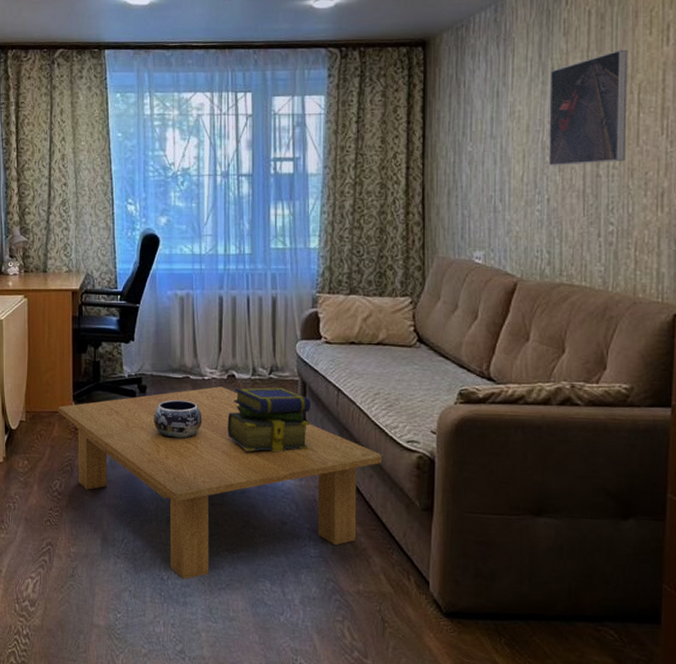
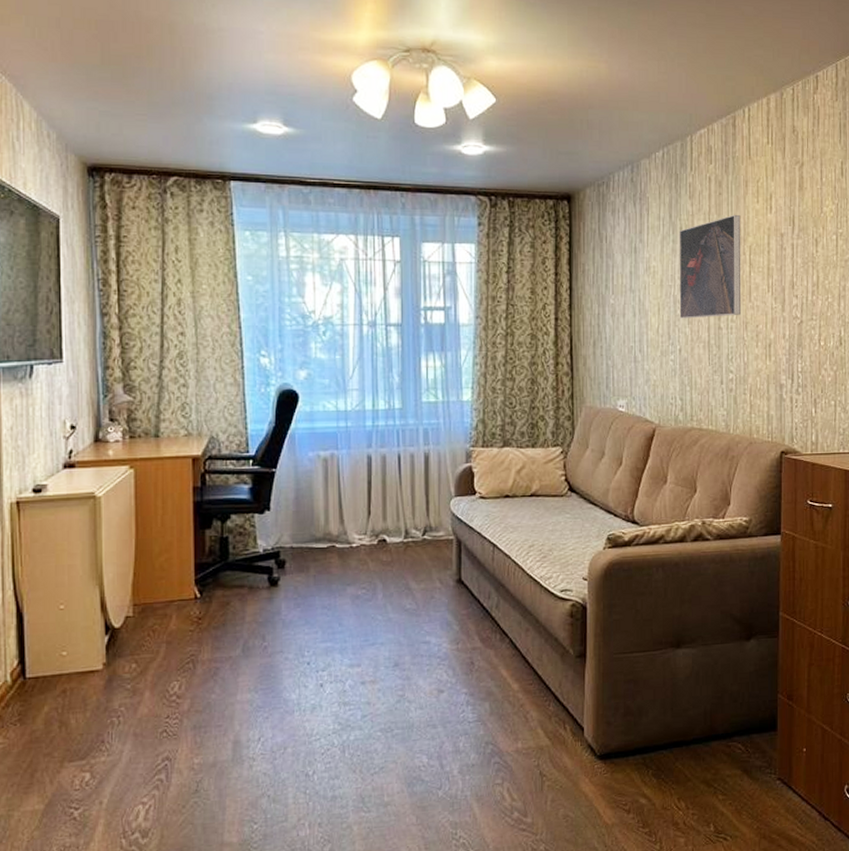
coffee table: present [58,386,384,579] -> none [176,553,539,771]
decorative bowl: present [154,399,203,440] -> none [295,571,351,617]
stack of books: present [227,387,310,453] -> none [378,549,466,620]

